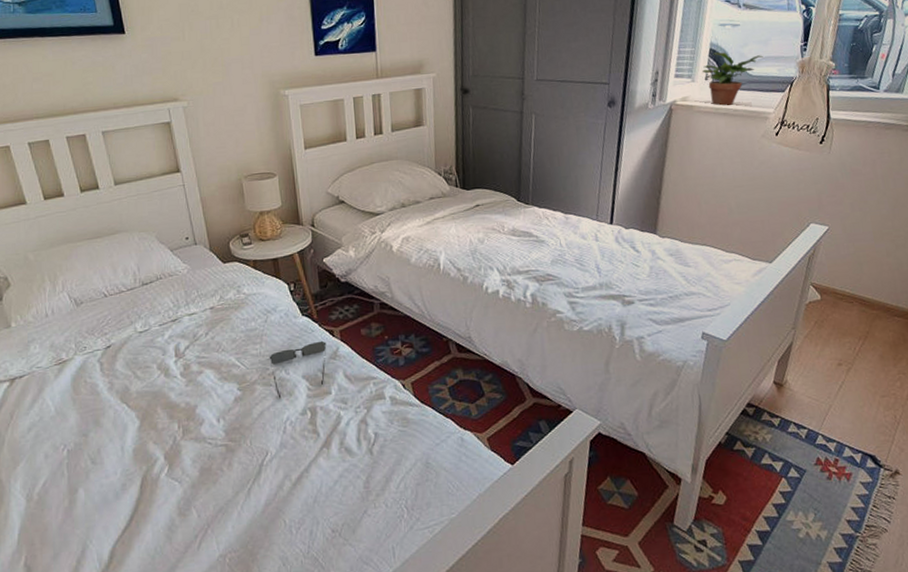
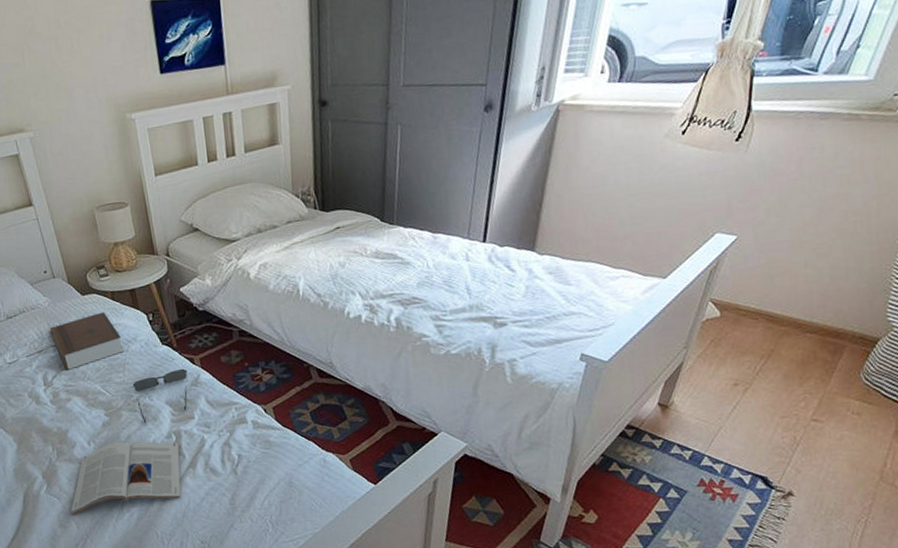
book: none [186,280,263,341] -> present [49,311,124,370]
magazine: none [193,418,314,502] -> present [71,441,181,516]
potted plant: present [702,52,764,106] -> none [598,38,674,103]

